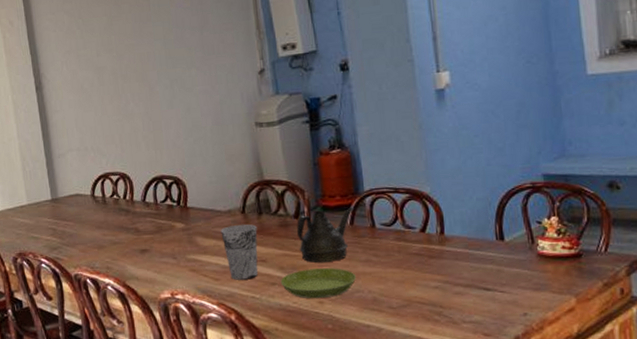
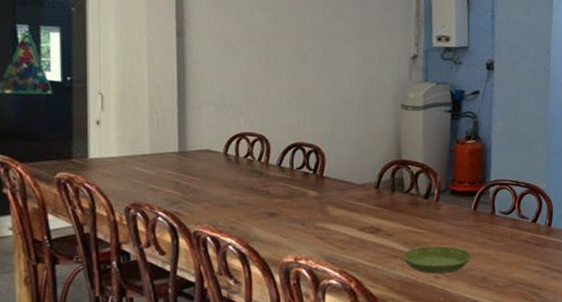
cup: present [221,224,258,280] -> none [353,199,388,251]
teapot: present [297,207,354,263] -> none [424,193,479,241]

